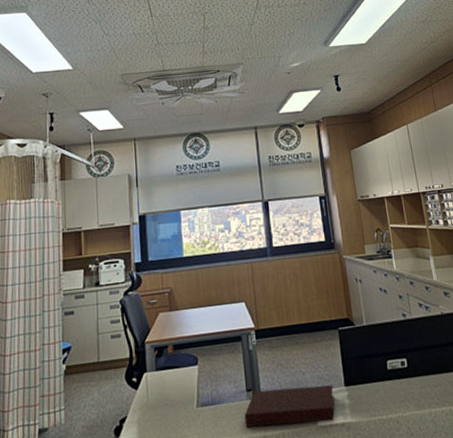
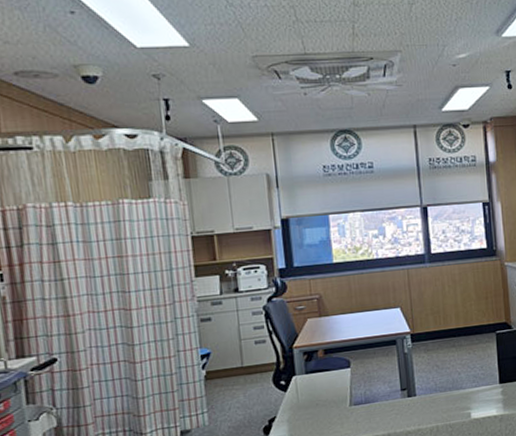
notebook: present [244,384,335,428] -> none [398,382,489,422]

